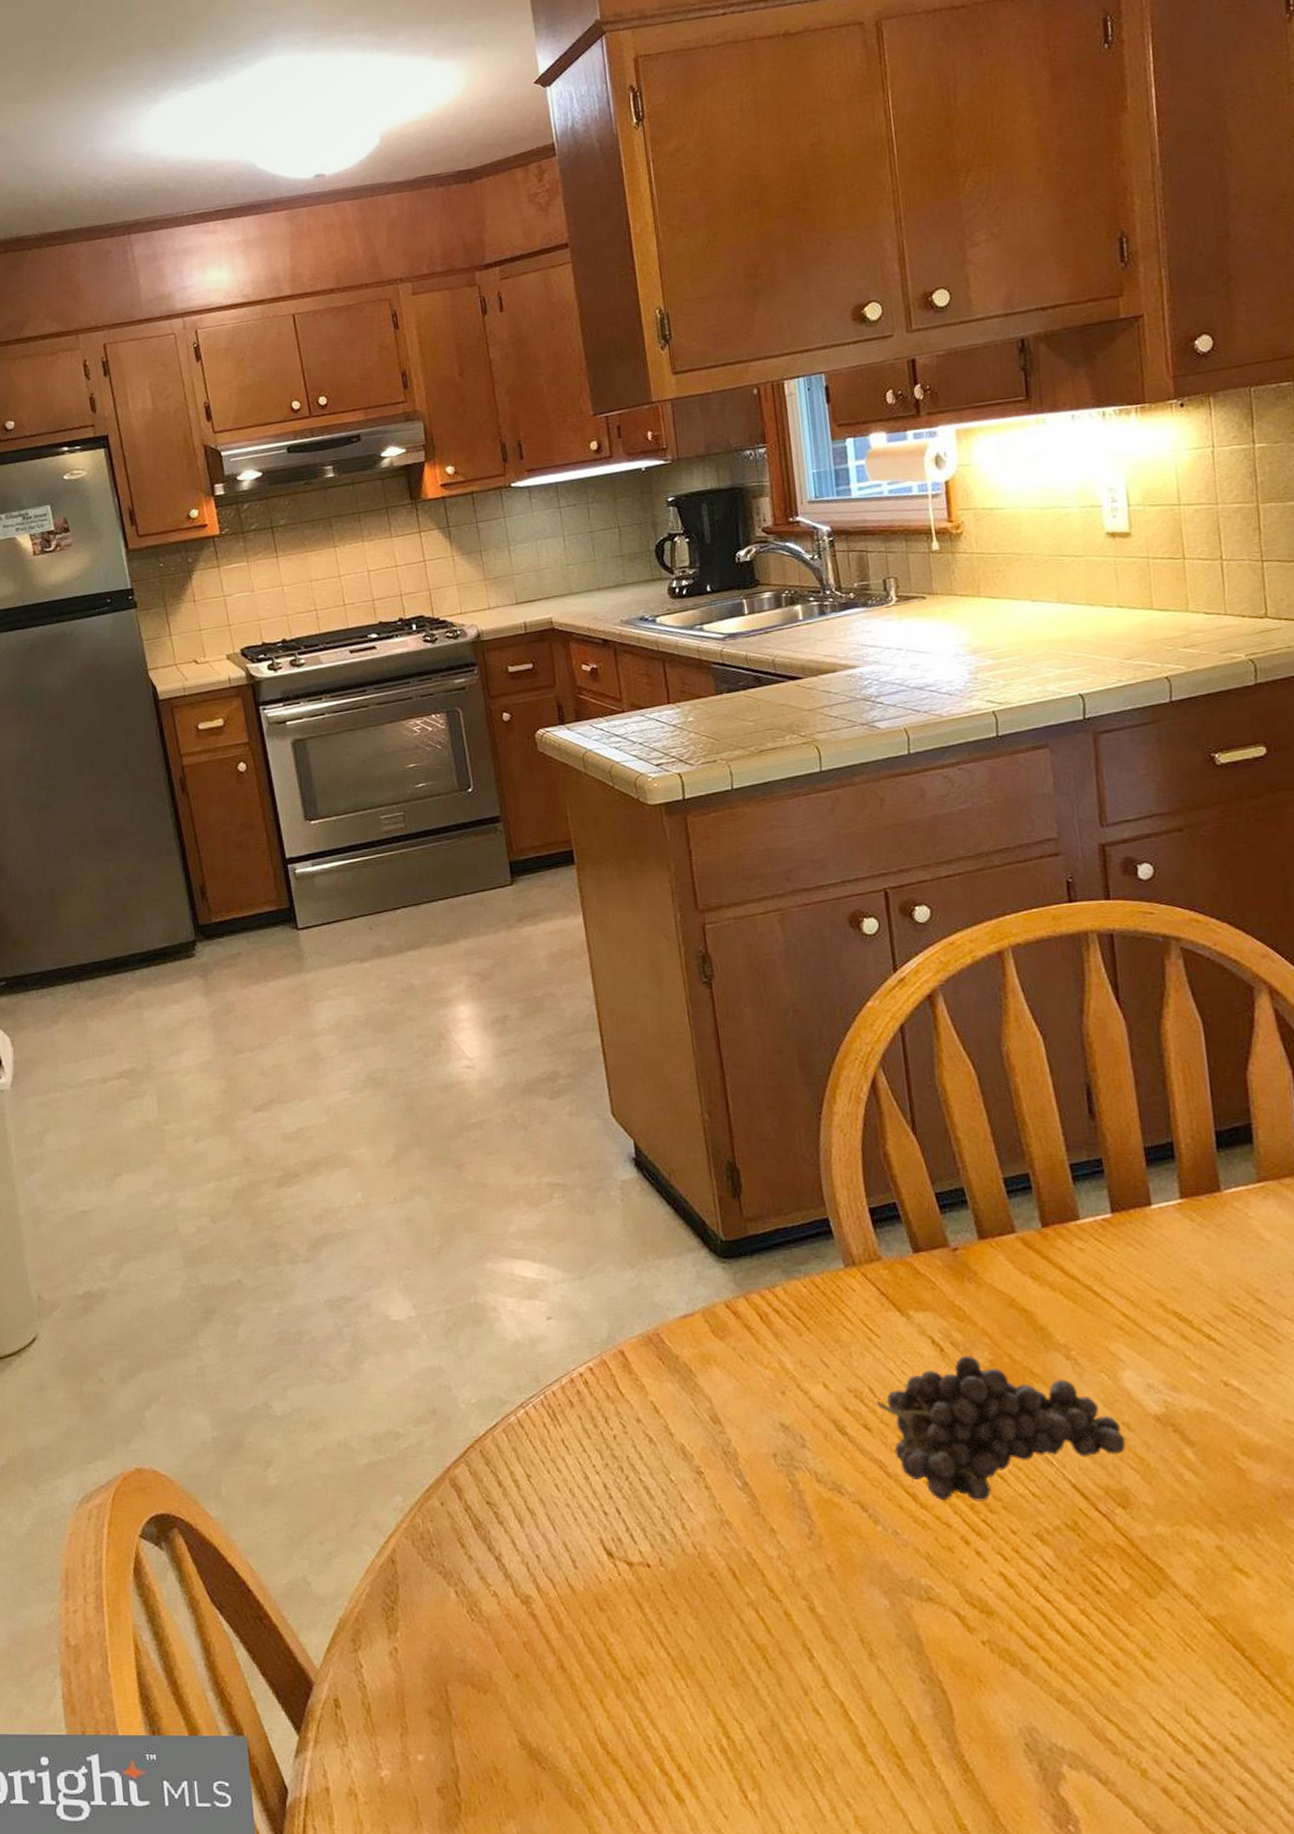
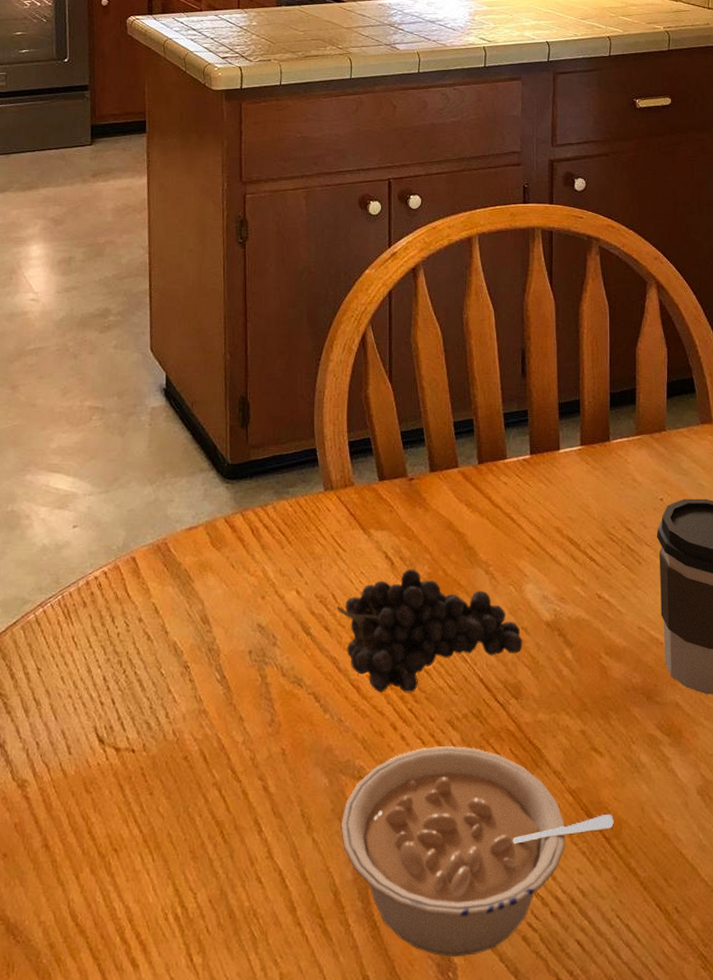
legume: none [910,1564,1275,1809] -> present [341,746,614,958]

